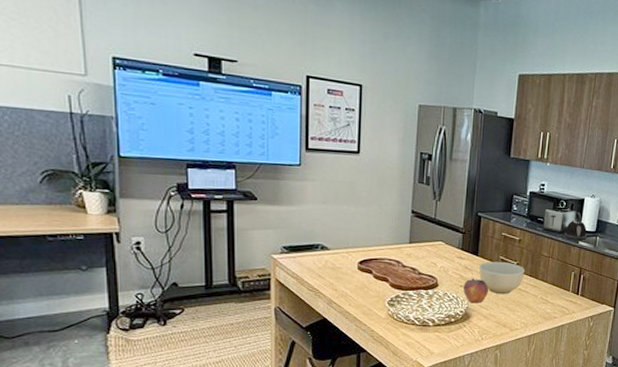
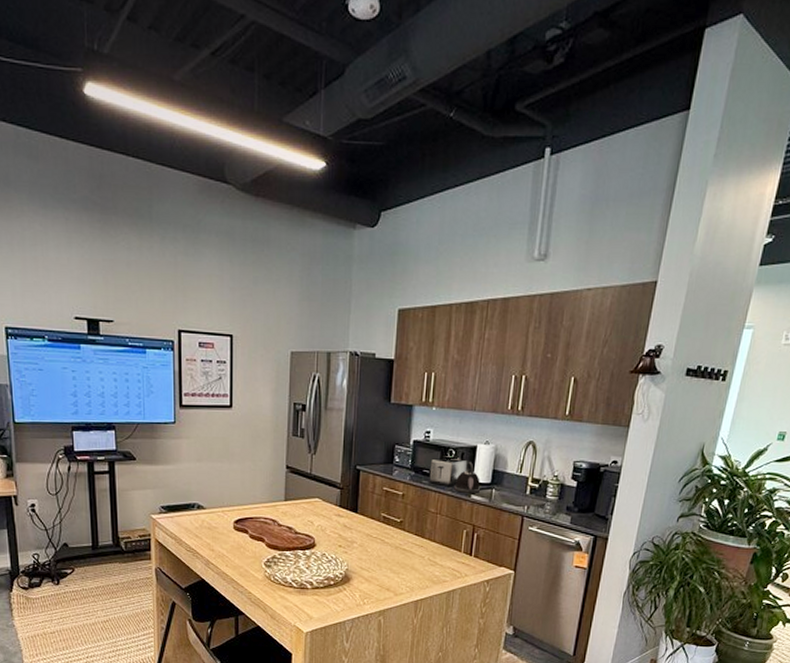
fruit: present [463,278,488,303] -> none [342,537,369,565]
bowl: present [479,261,525,295] -> none [359,518,410,555]

